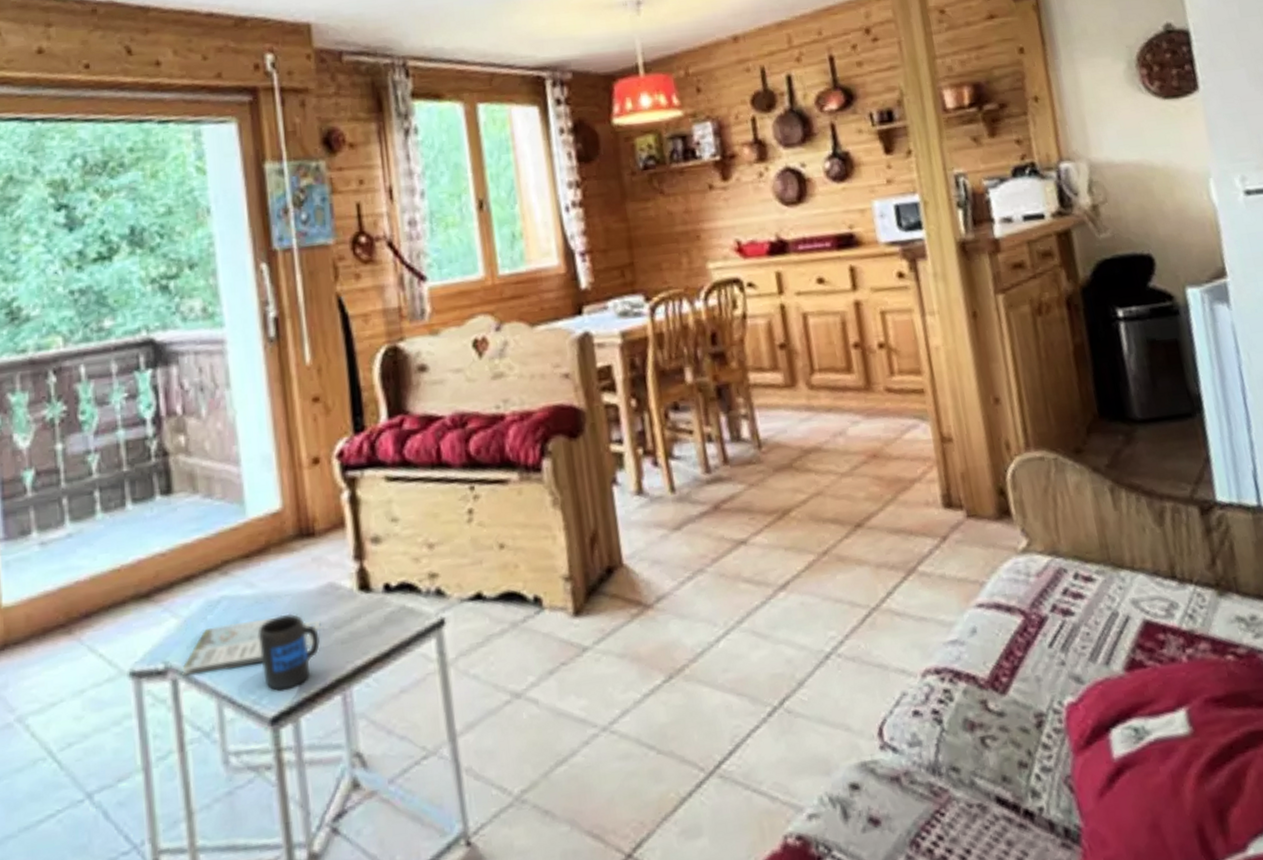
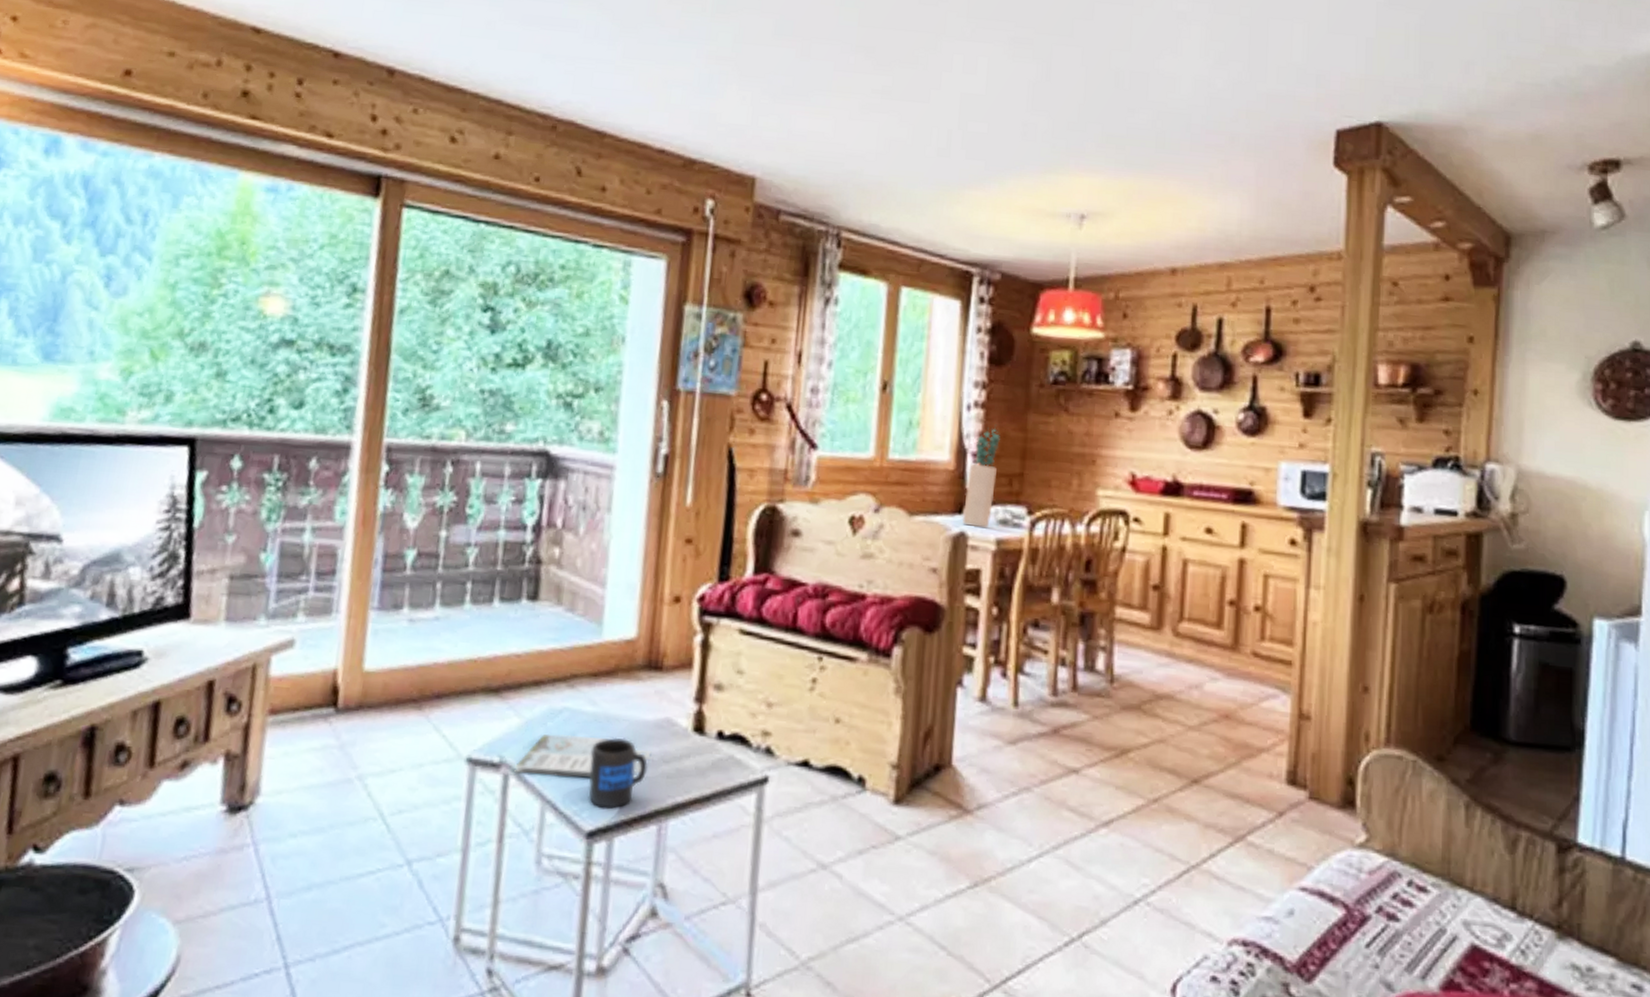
vase: none [579,220,611,325] -> present [962,424,1000,527]

